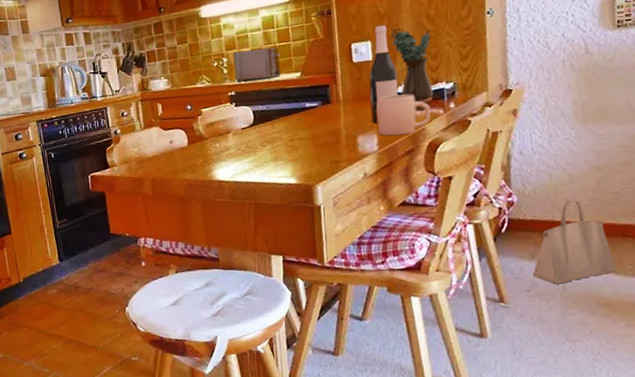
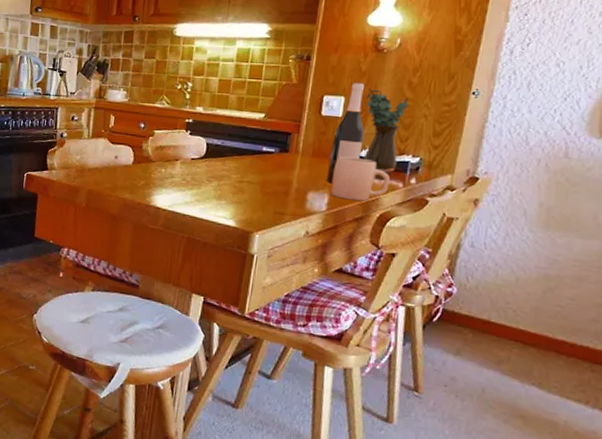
toaster: present [232,47,281,82] -> none [196,78,249,115]
handbag: present [532,198,617,284] -> none [453,302,542,387]

